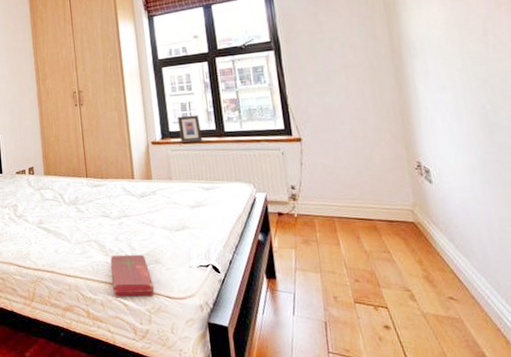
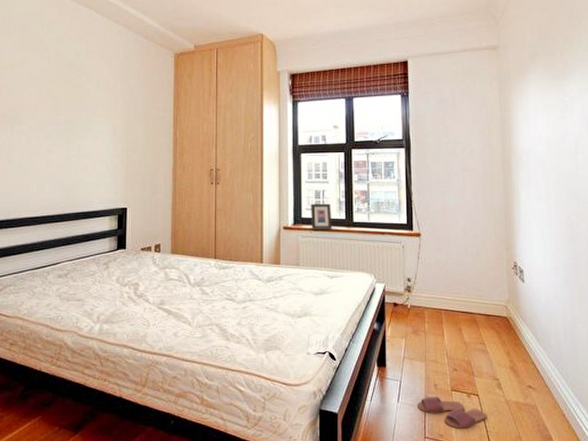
book: present [110,254,155,297] -> none [229,339,272,383]
slippers: none [316,309,401,344] -> present [418,397,487,429]

